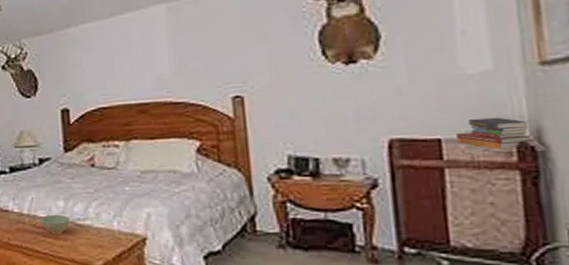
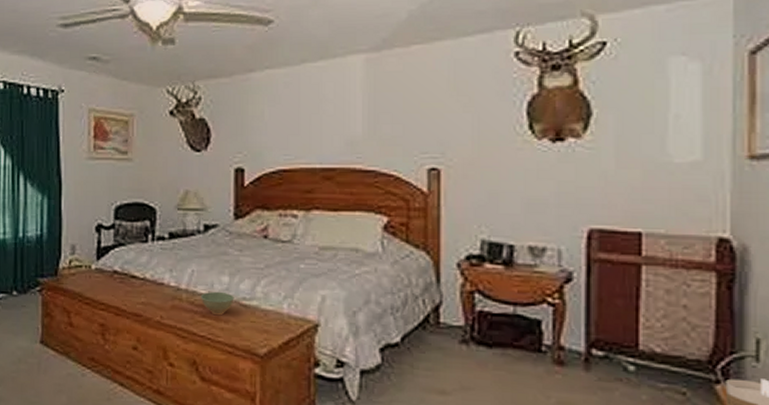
books: present [456,117,537,149] -> none [658,212,736,248]

